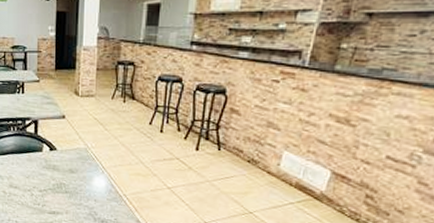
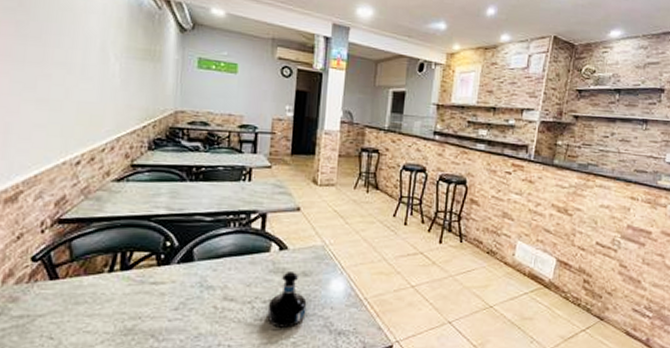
tequila bottle: none [43,168,74,213] -> present [267,272,307,328]

